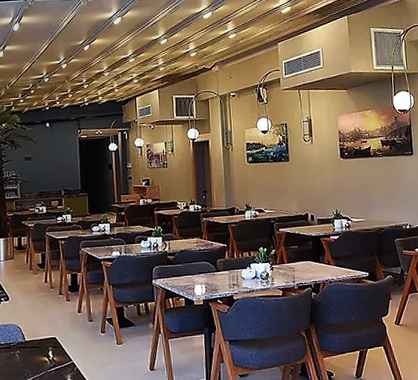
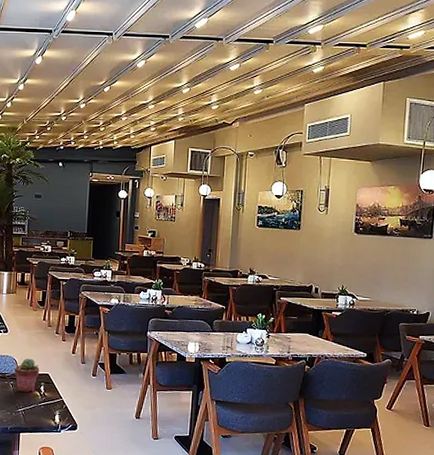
potted succulent: none [19,323,46,360] -> present [14,358,40,392]

